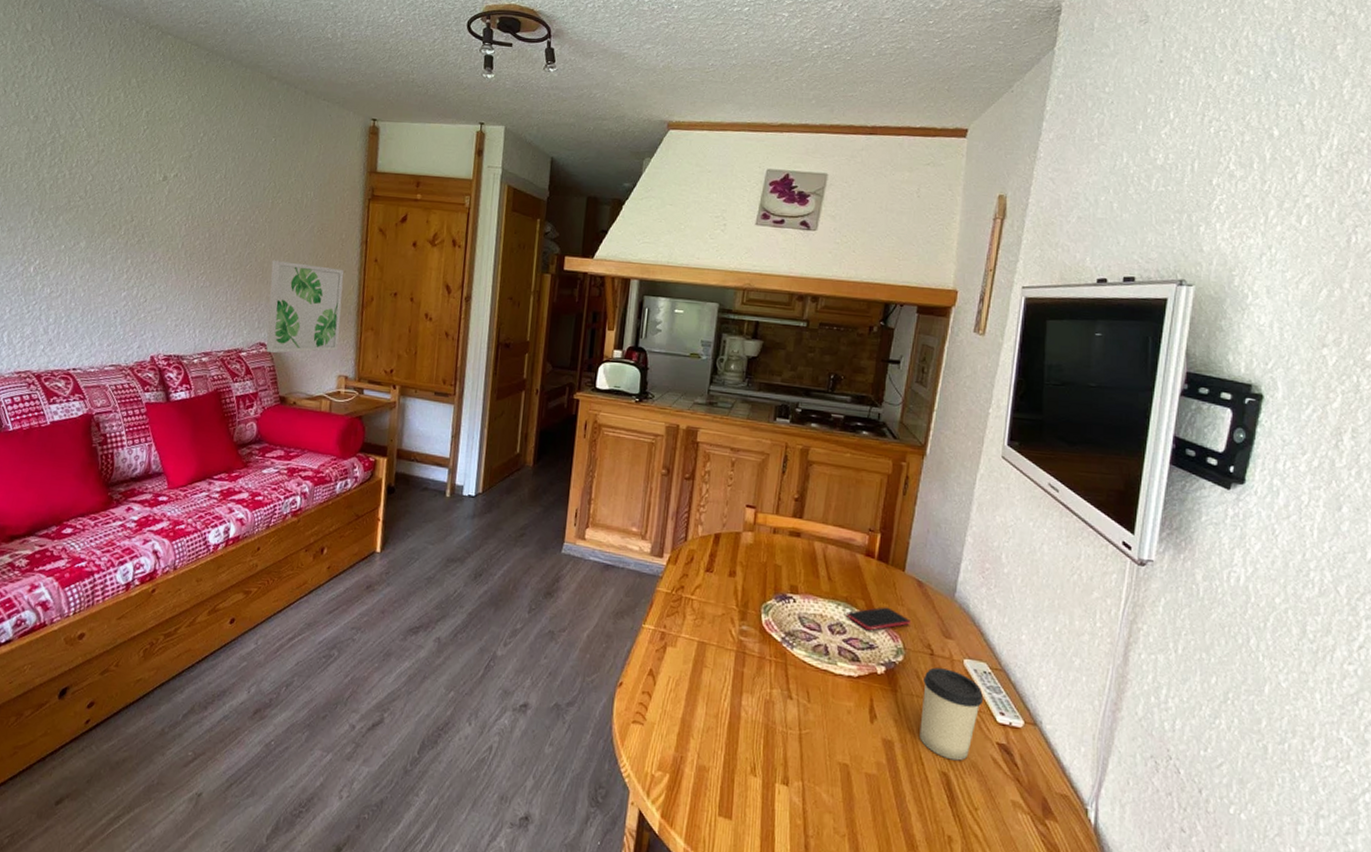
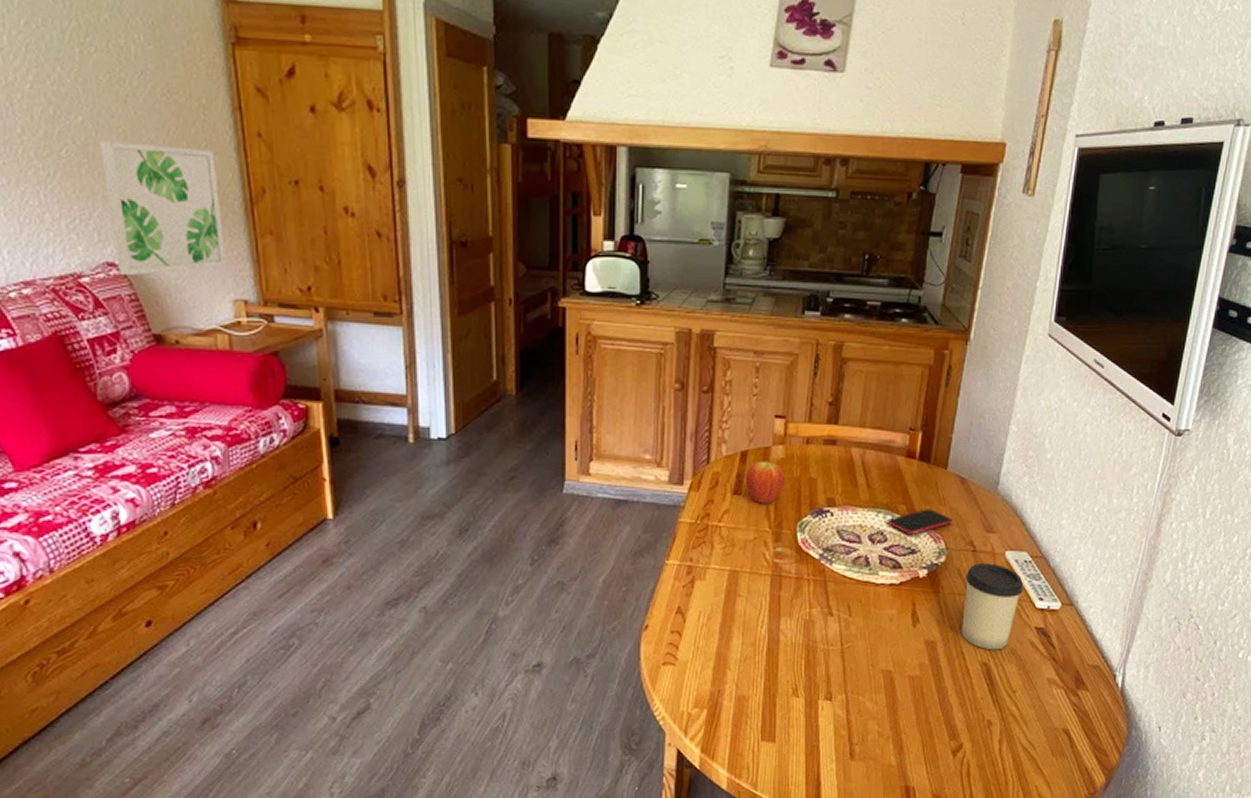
fruit: none [717,544,753,584] -> present [745,460,785,504]

